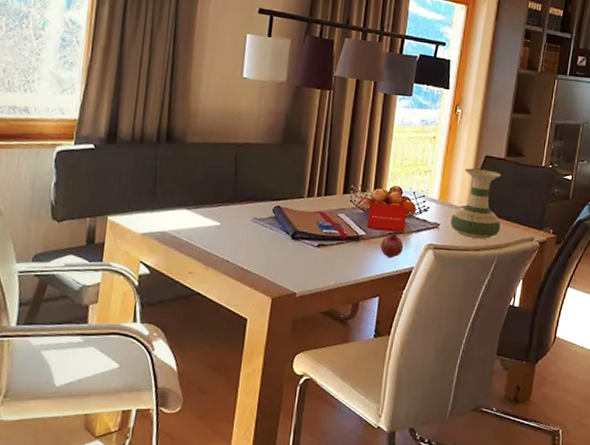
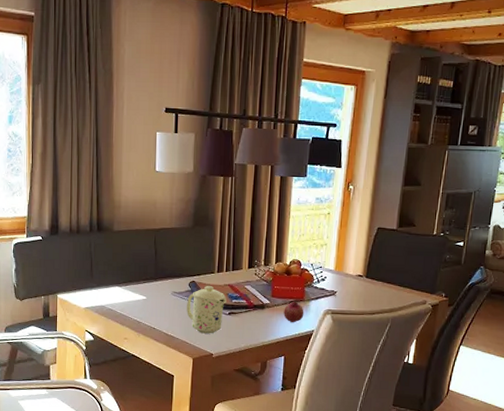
mug: none [268,212,316,269] -> present [187,286,227,334]
vase: present [450,168,501,239] -> none [346,240,394,304]

